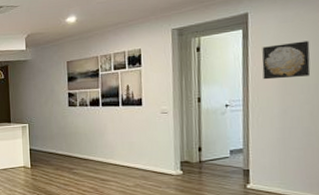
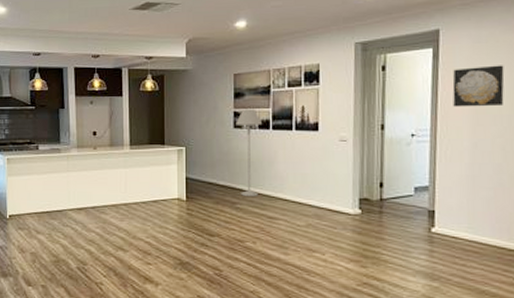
floor lamp: none [70,90,94,163] -> present [235,109,263,196]

